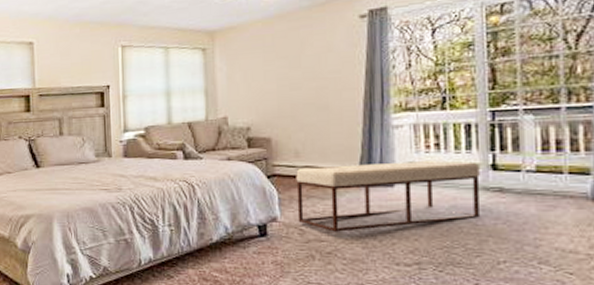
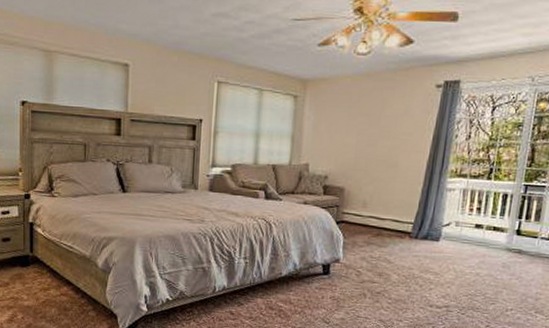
bench: present [296,160,481,232] -> none [357,217,508,276]

